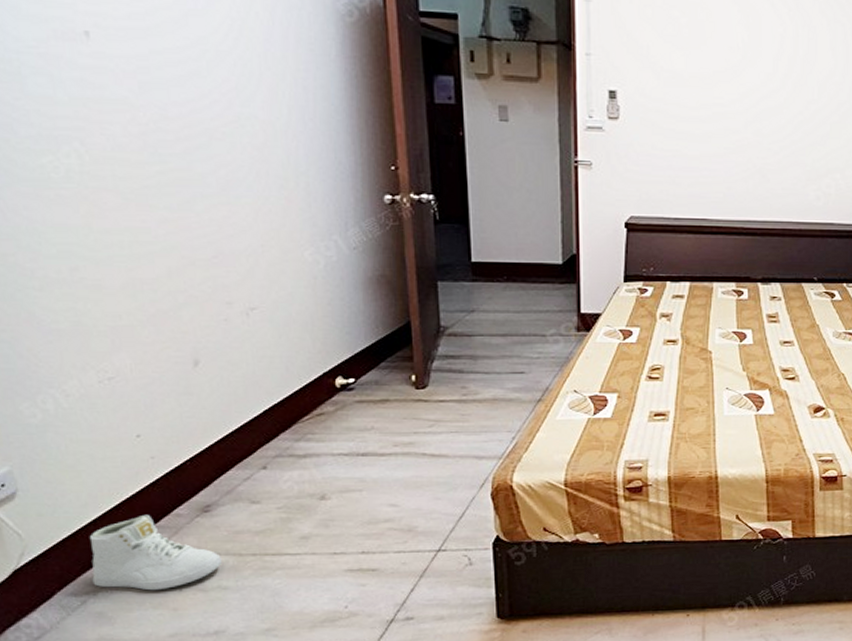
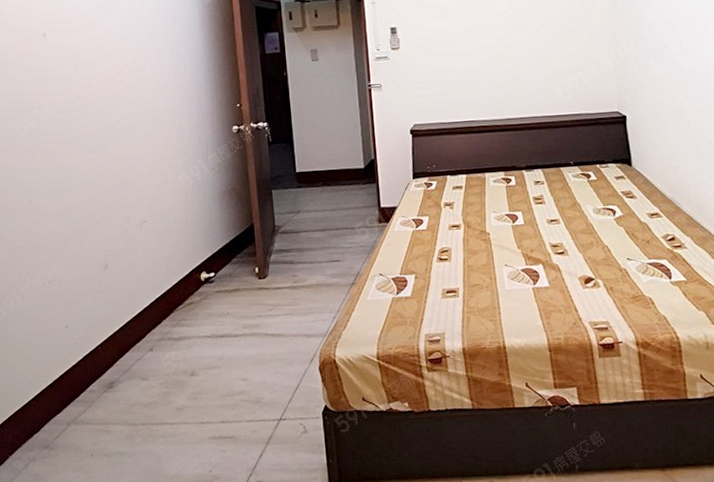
sneaker: present [89,514,222,591] -> none [32,391,121,456]

